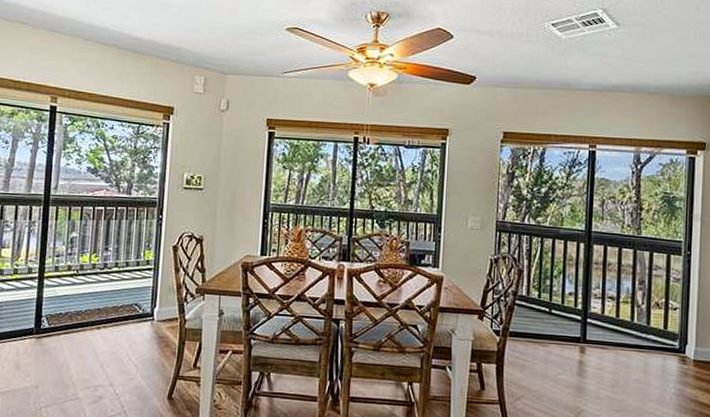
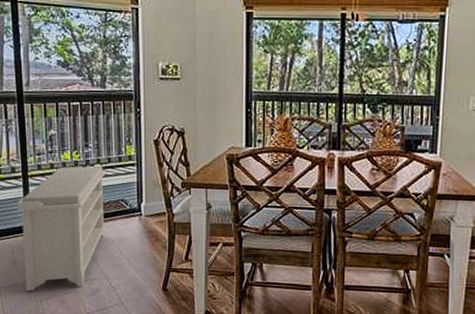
bench: none [25,269,123,398] -> present [17,165,106,291]

